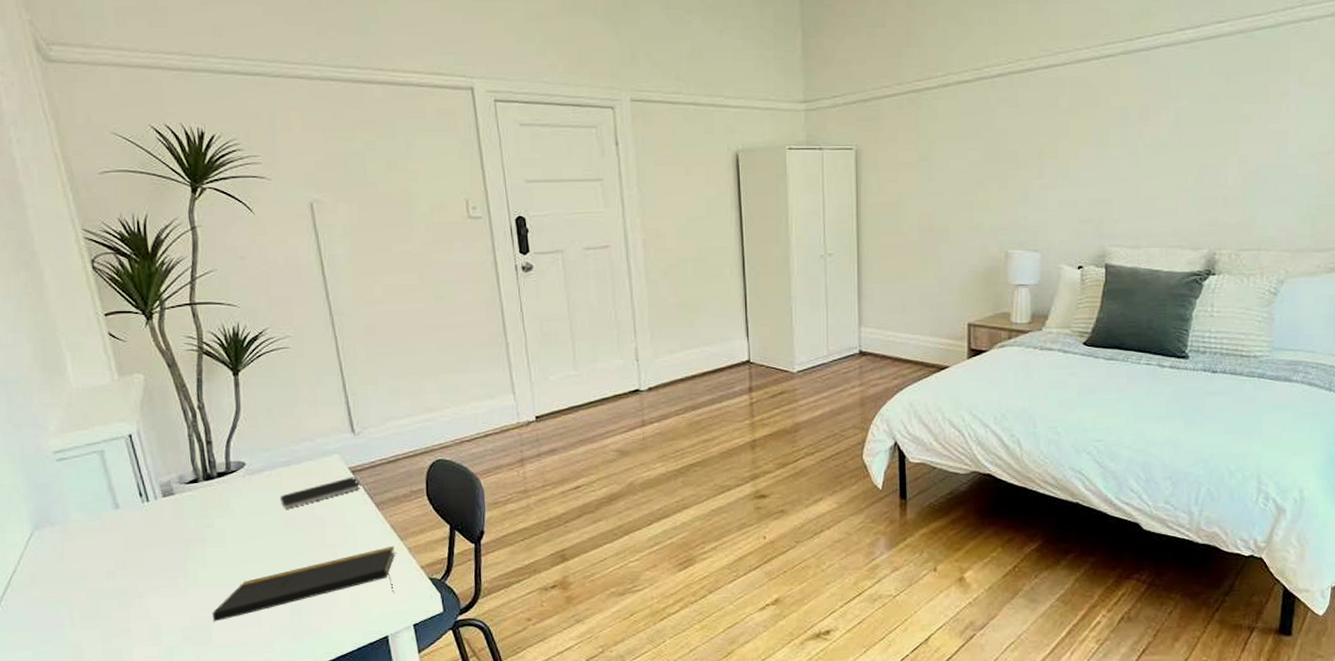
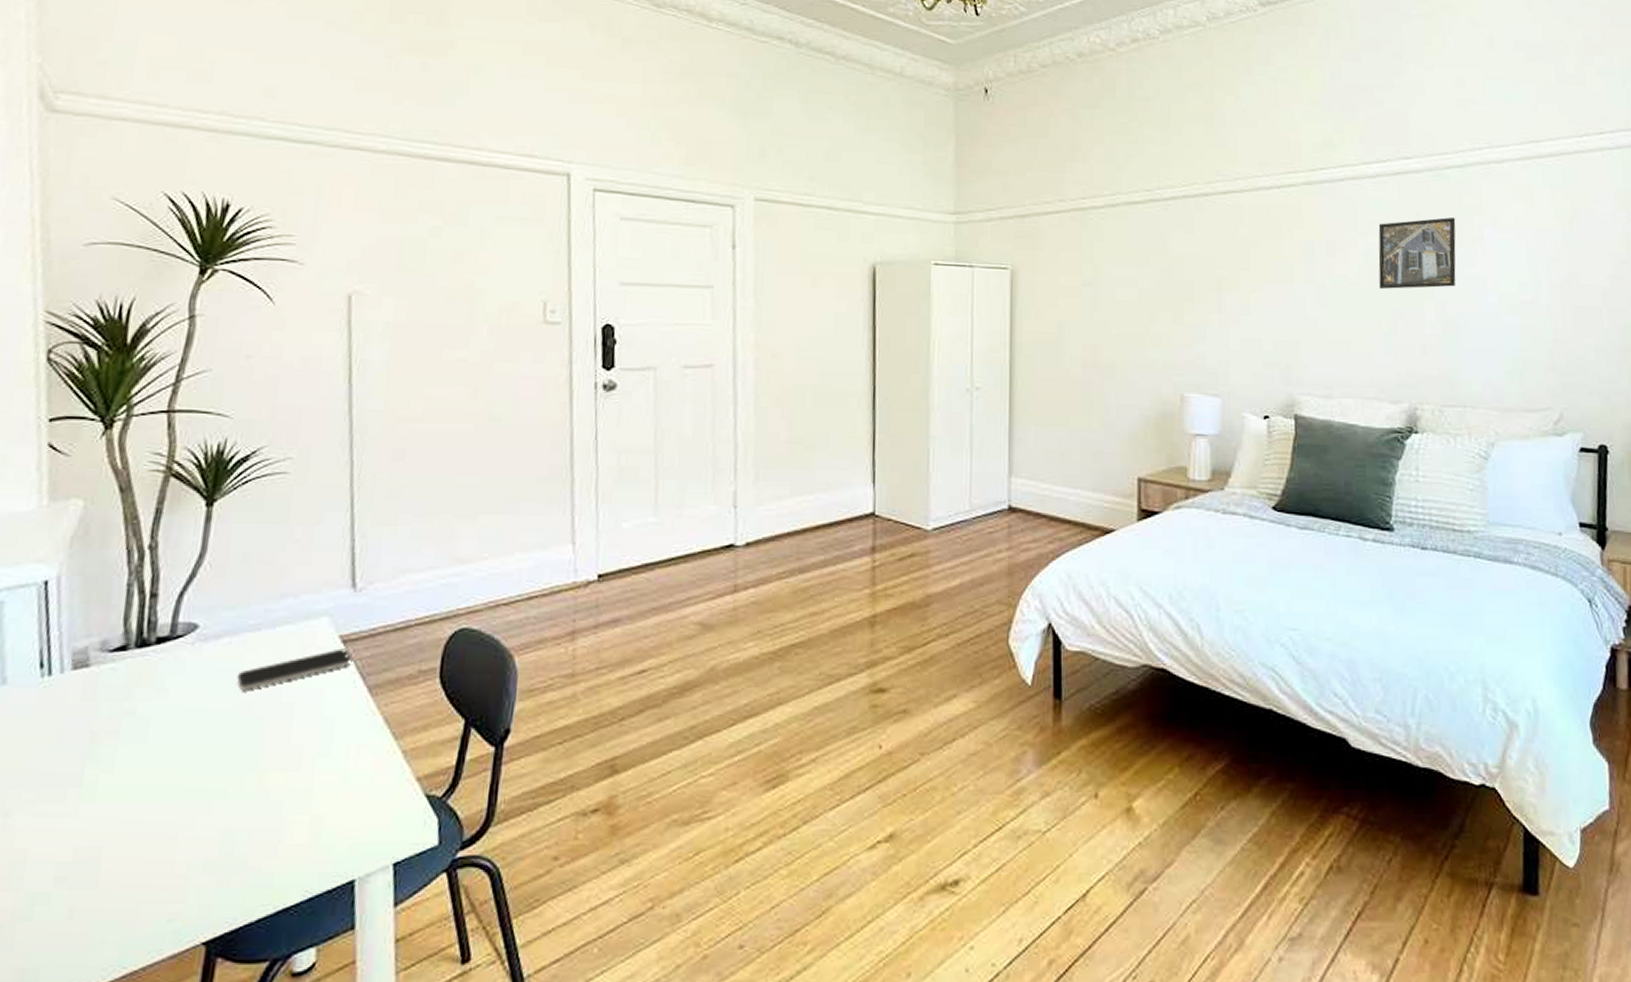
notepad: present [212,545,395,622] -> none [105,747,384,855]
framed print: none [1187,77,1263,148] -> present [1378,217,1456,289]

